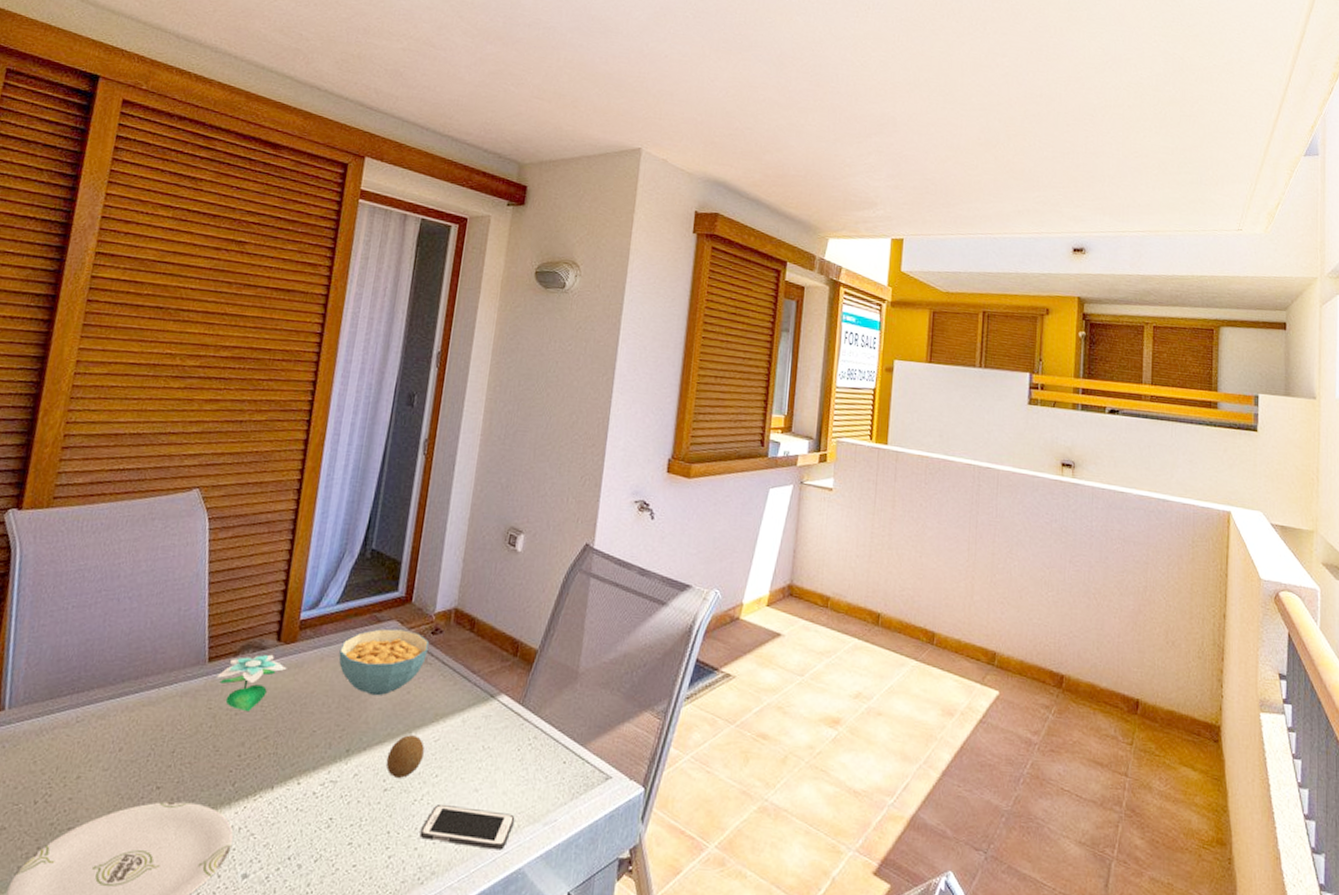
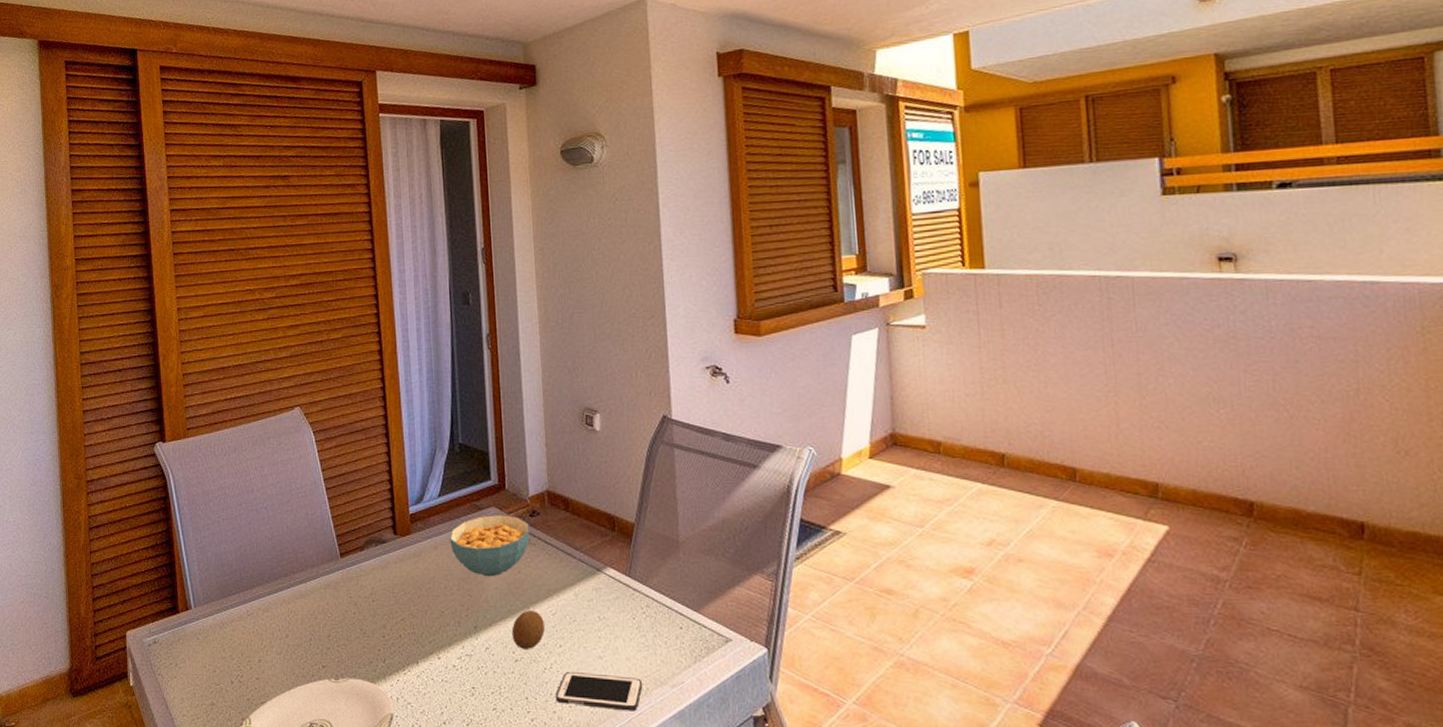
flower: present [217,654,287,712] -> none [351,546,408,599]

